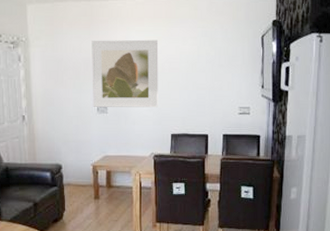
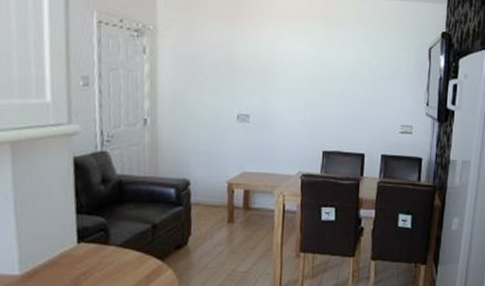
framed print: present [92,39,159,108] -> none [232,36,313,120]

